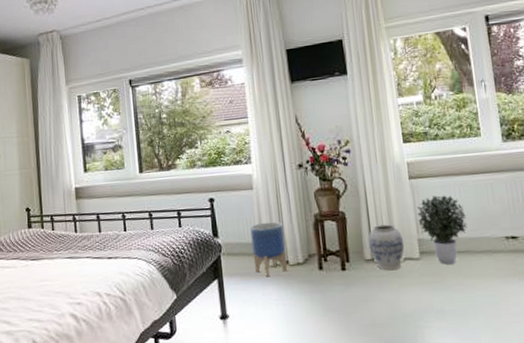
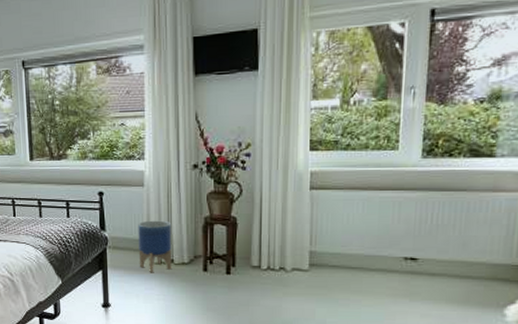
vase: present [368,224,405,271] -> none [257,233,295,279]
potted plant: present [417,195,467,265] -> none [312,209,365,279]

